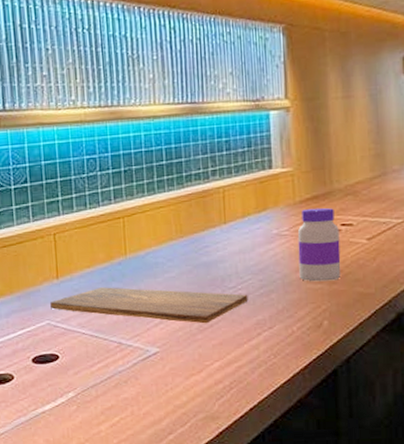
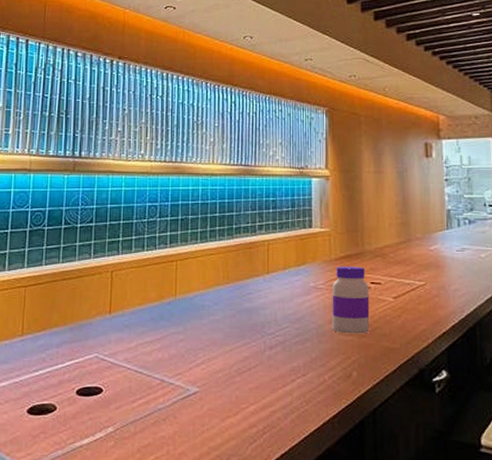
cutting board: present [50,287,249,324] -> none [100,325,285,367]

